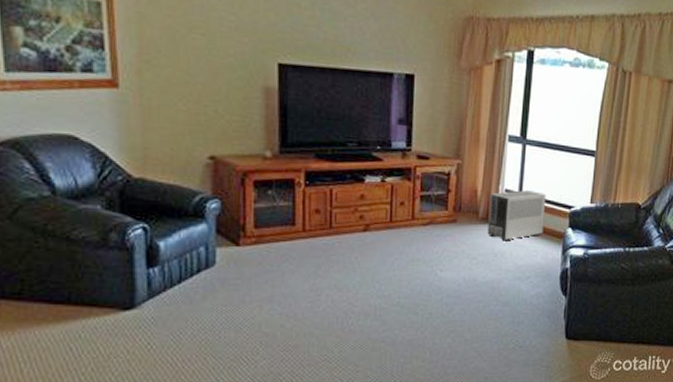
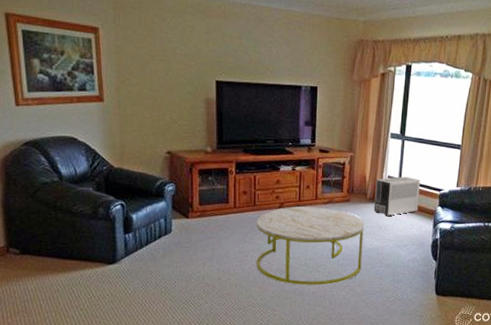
coffee table: none [333,229,475,331] -> present [256,206,364,285]

